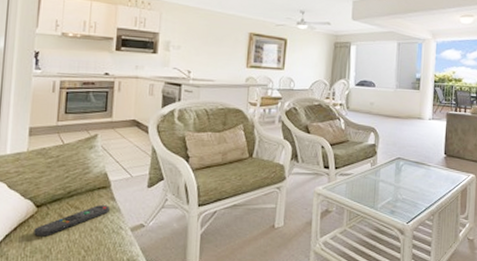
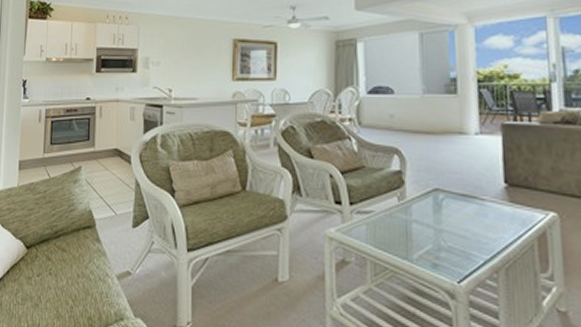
remote control: present [34,205,109,237] -> none [24,247,95,282]

